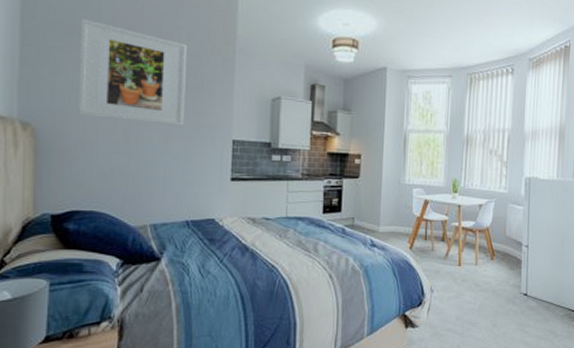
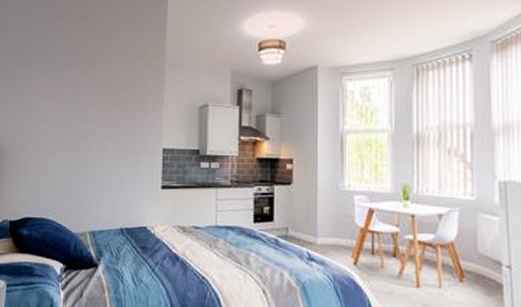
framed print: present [77,18,186,126] -> none [32,47,122,137]

